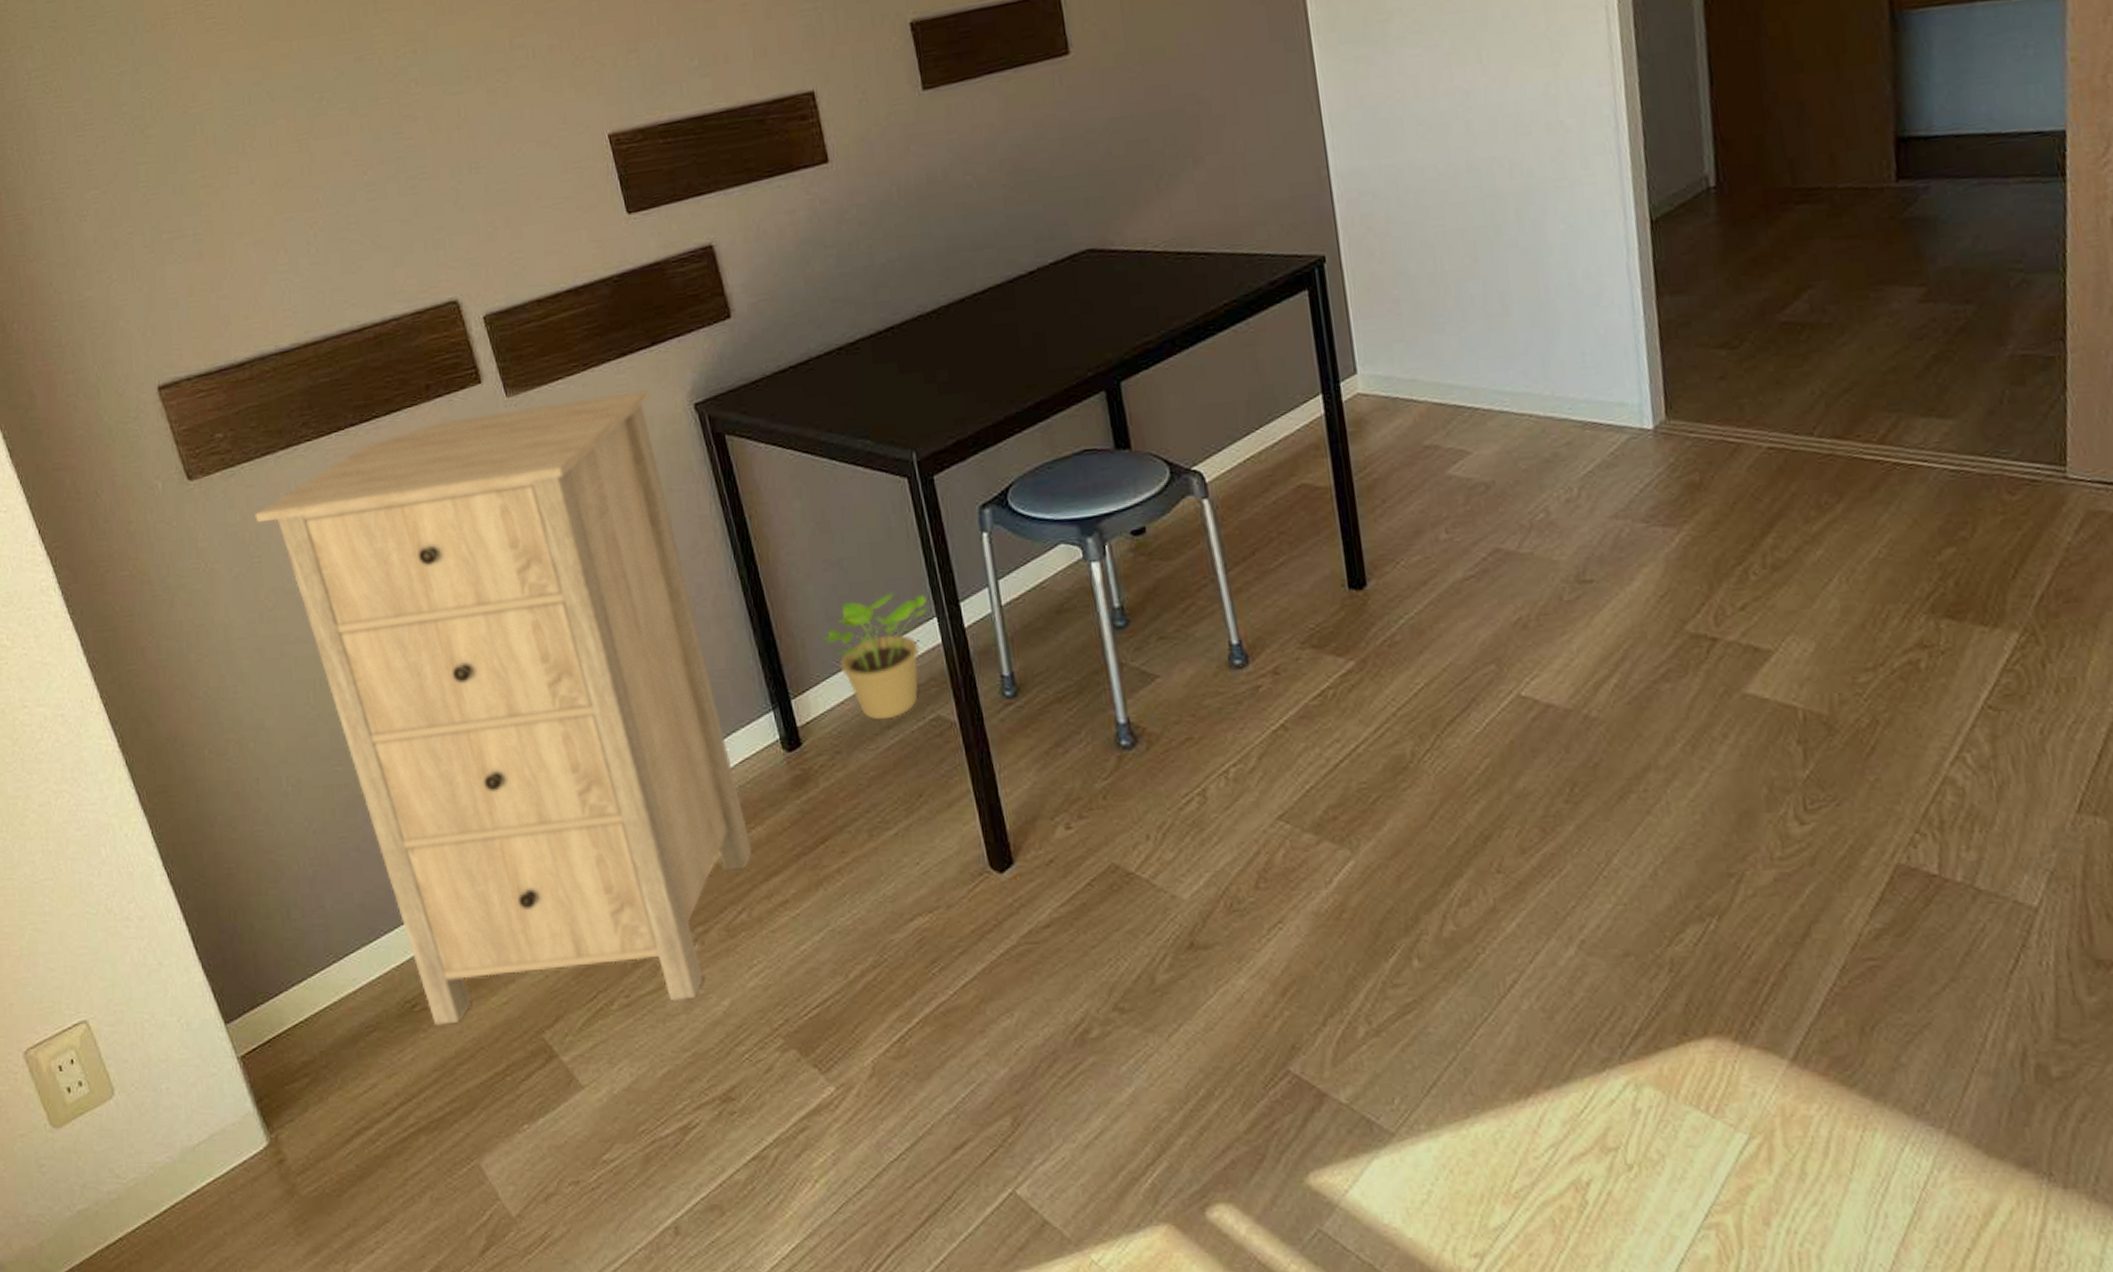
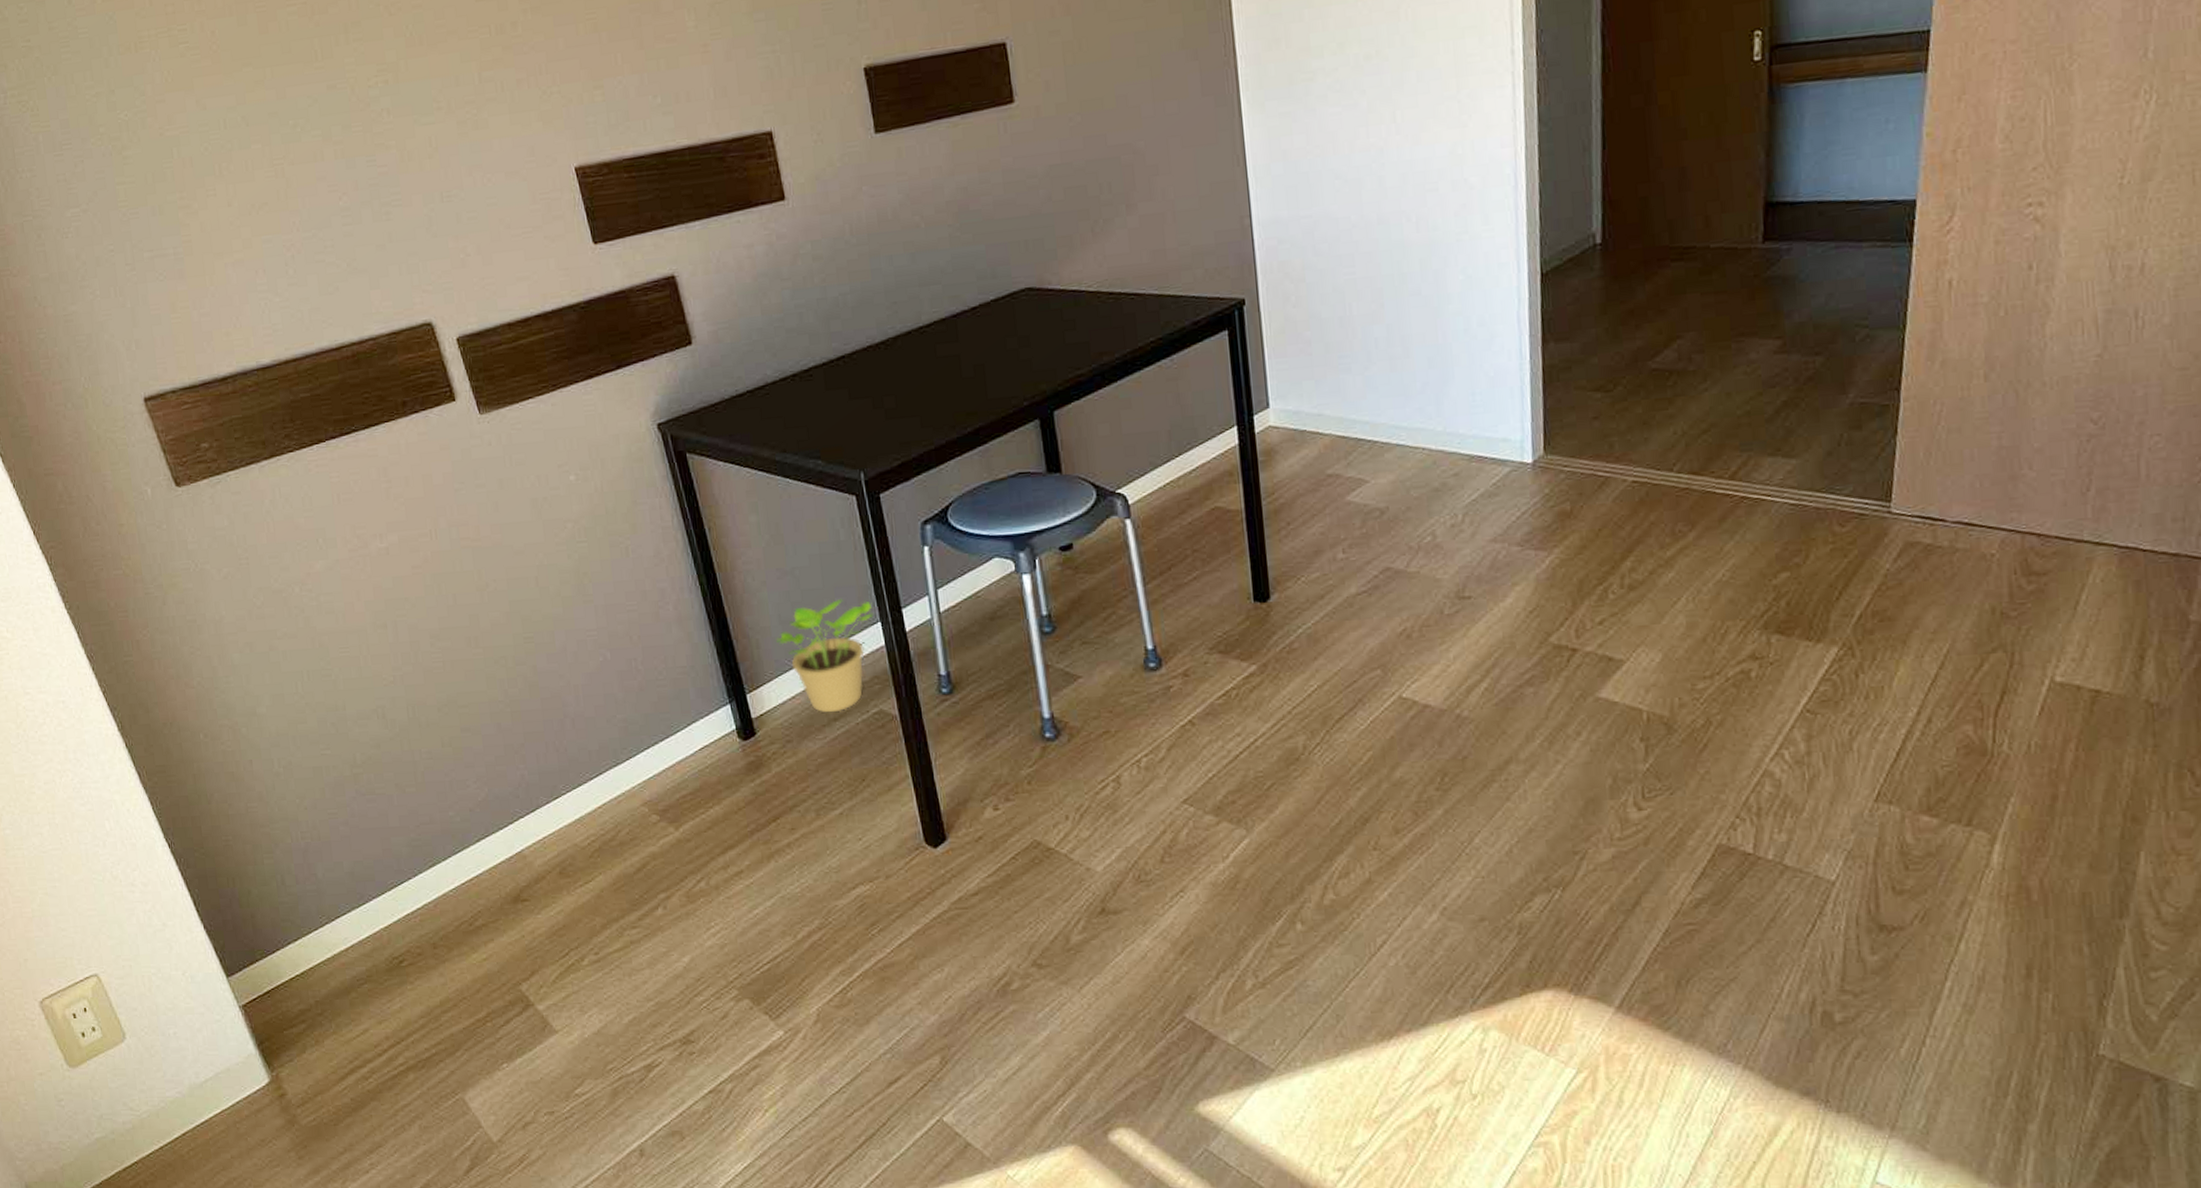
storage cabinet: present [255,390,753,1025] -> none [241,410,711,978]

